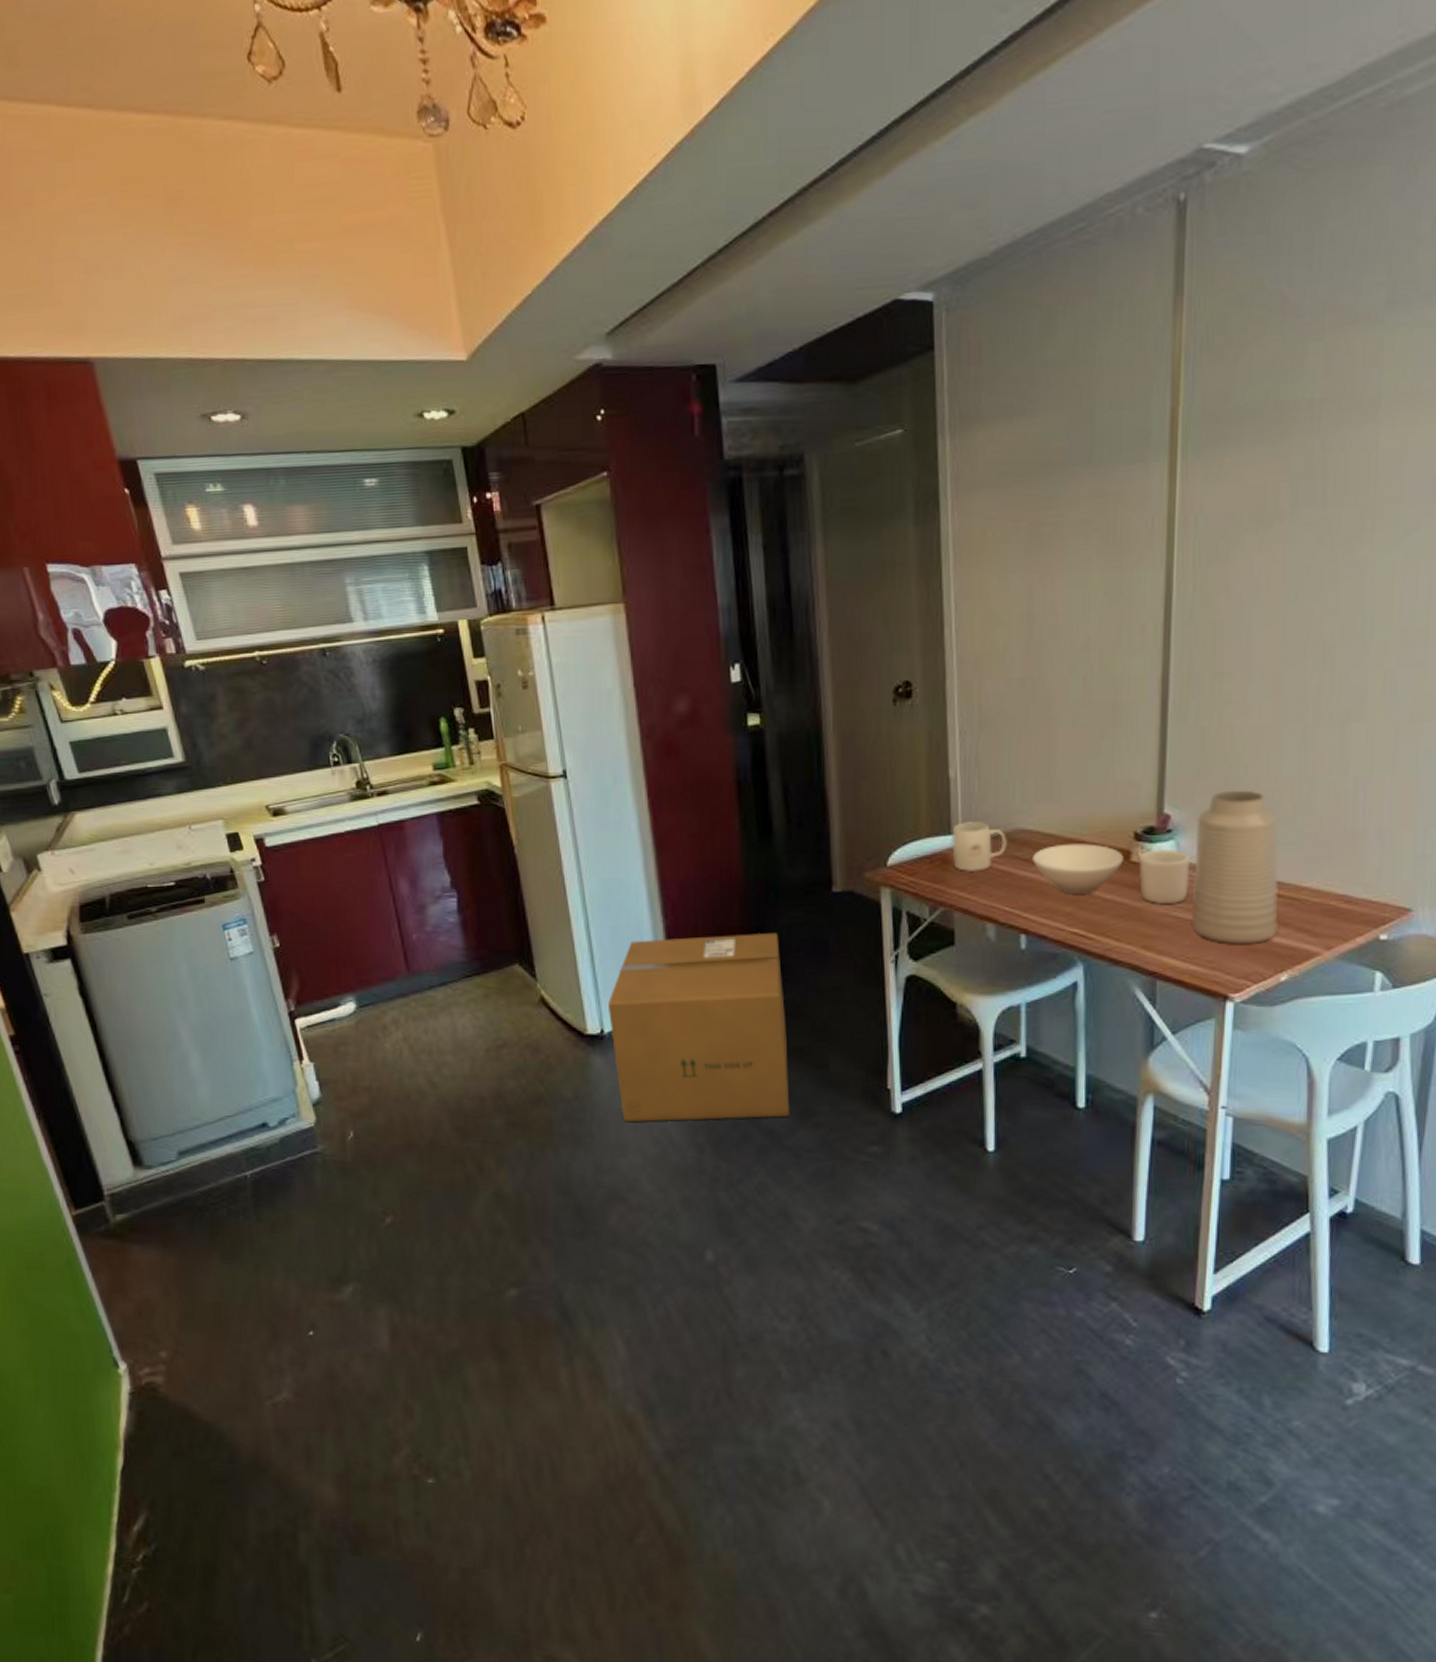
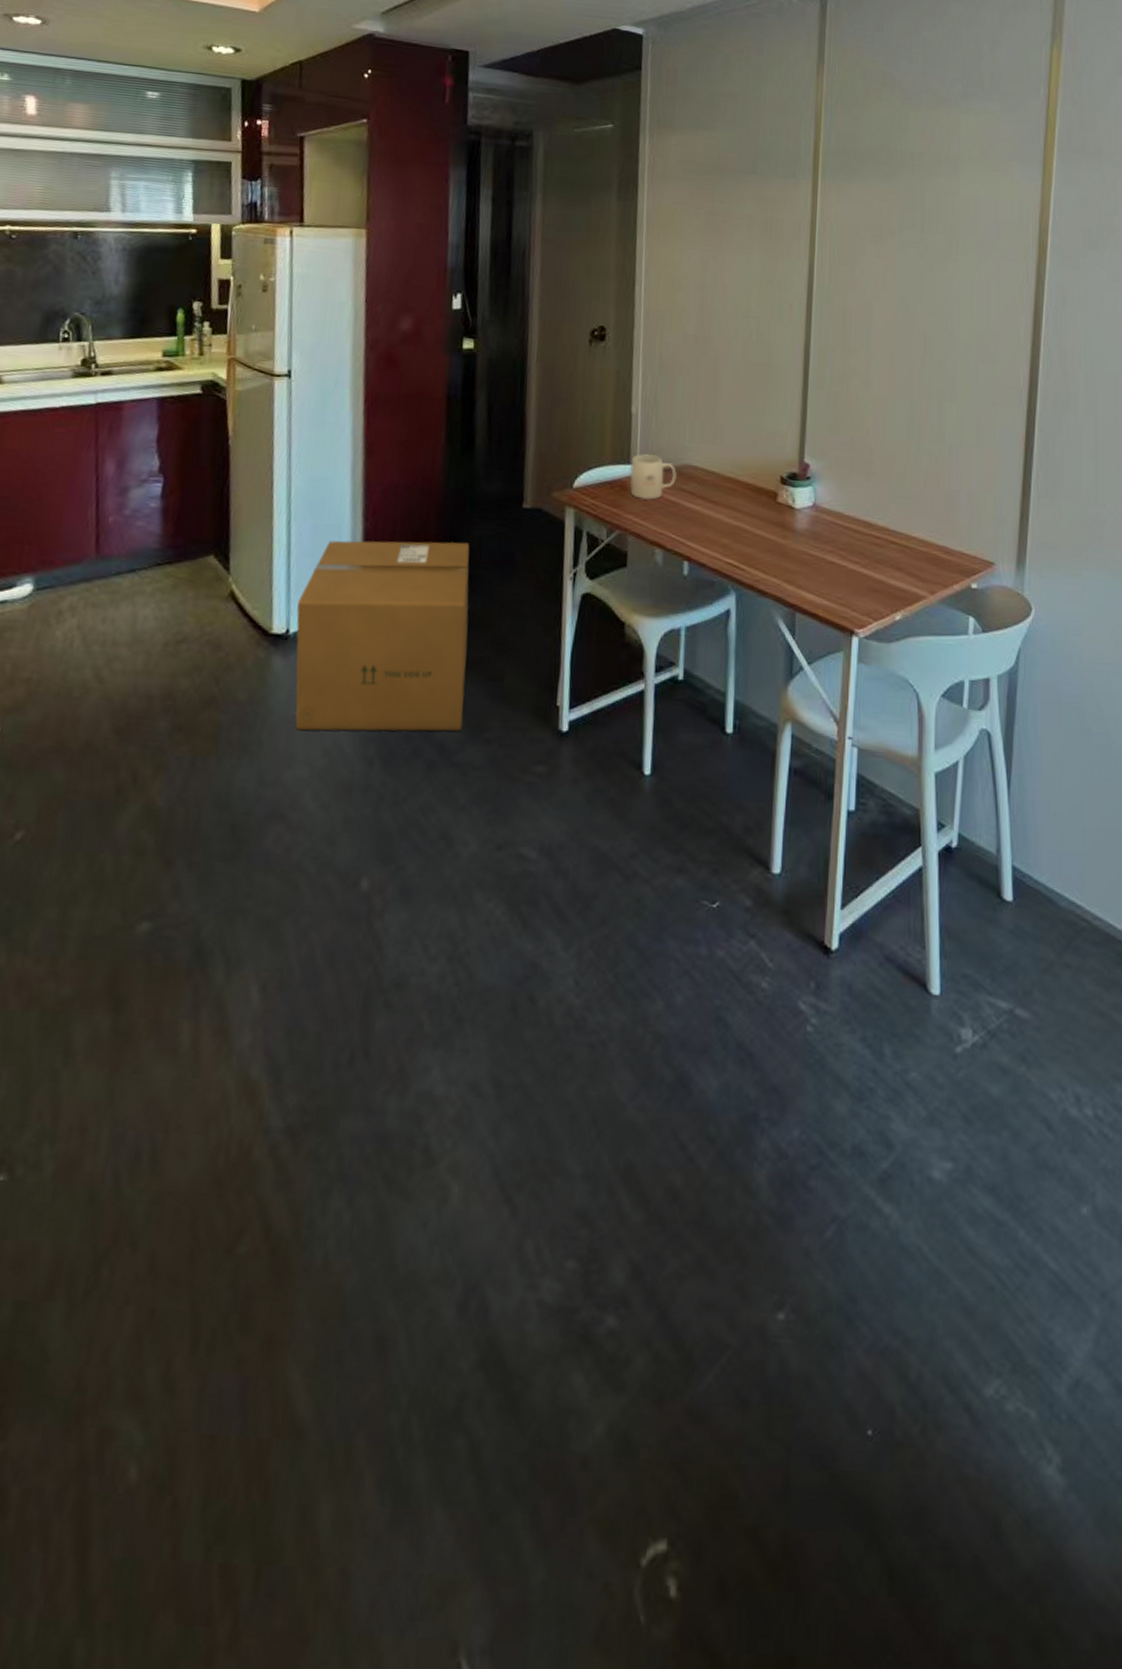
bowl: present [1032,843,1124,894] -> none [697,481,771,528]
mug: present [1138,850,1191,903] -> none [783,493,825,543]
vase: present [1191,790,1279,945] -> none [824,447,894,586]

